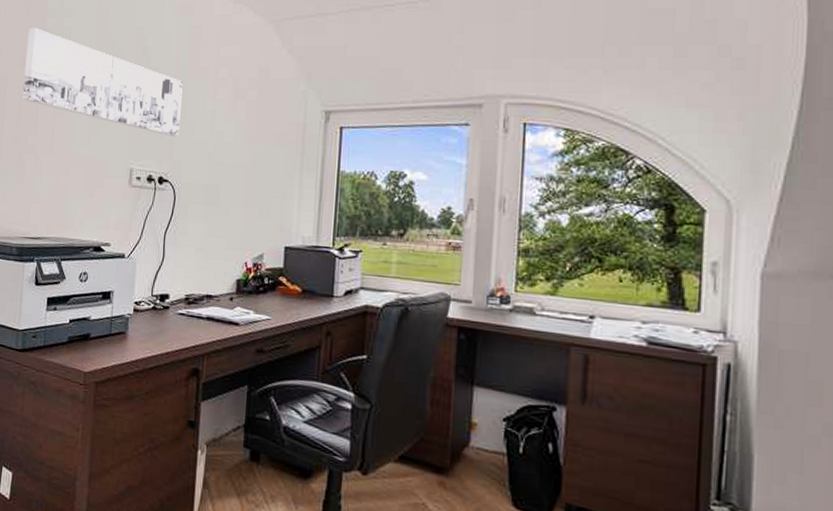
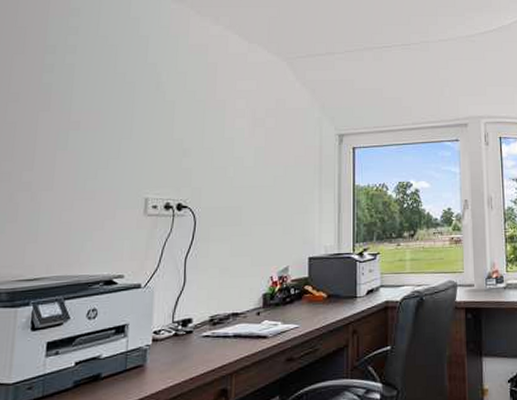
wall art: present [22,27,183,137] -> none [15,64,200,165]

